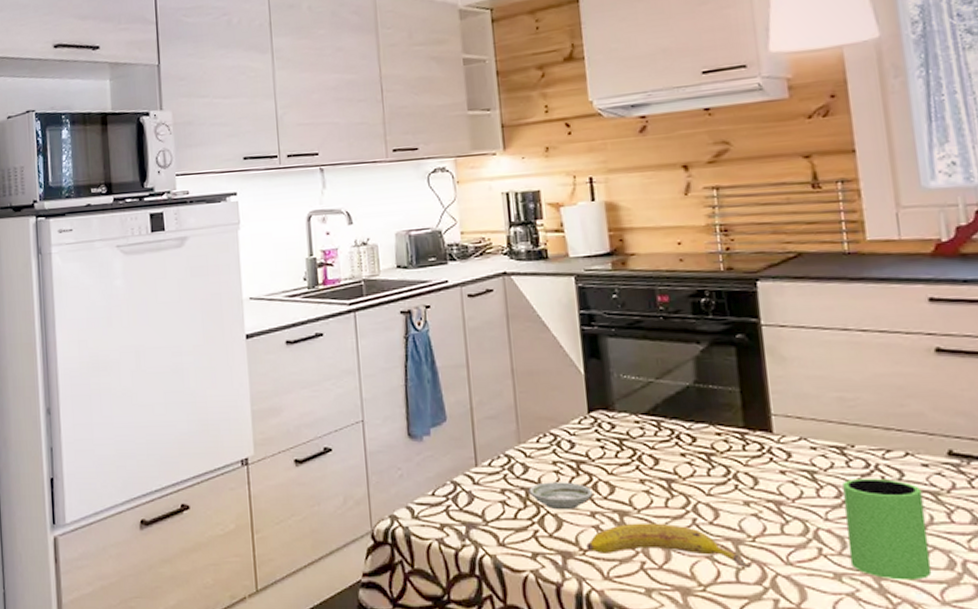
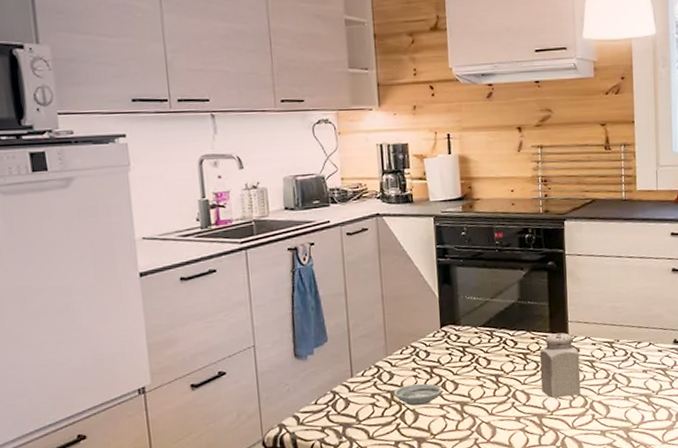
fruit: present [586,523,751,569] -> none [436,408,549,436]
salt shaker: none [730,429,798,519] -> present [539,333,581,399]
mug: present [843,478,932,581] -> none [610,362,659,431]

